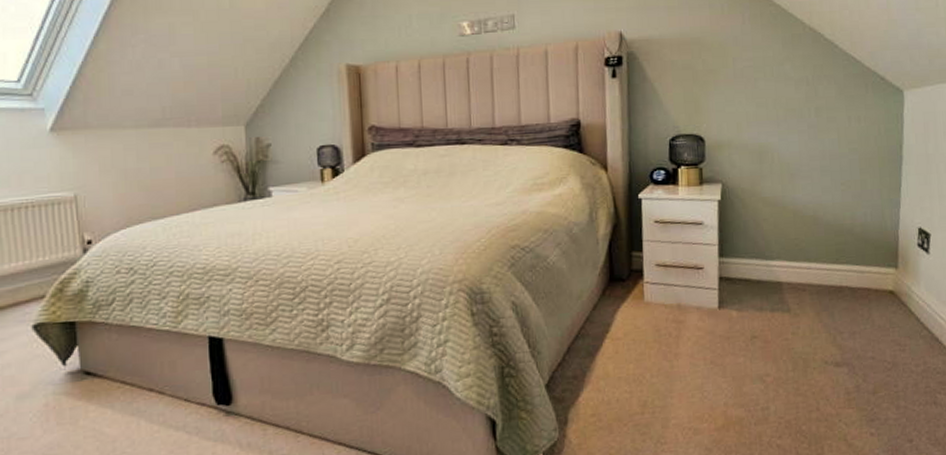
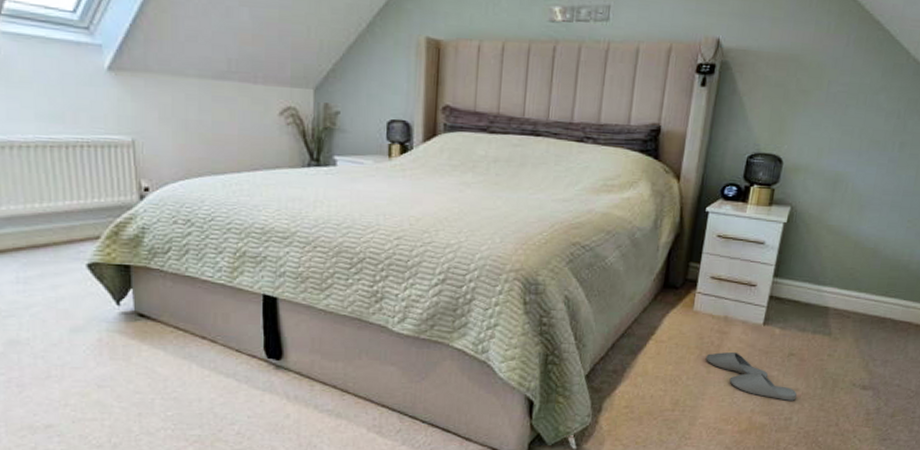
slippers: none [666,342,769,389] -> present [705,352,797,401]

